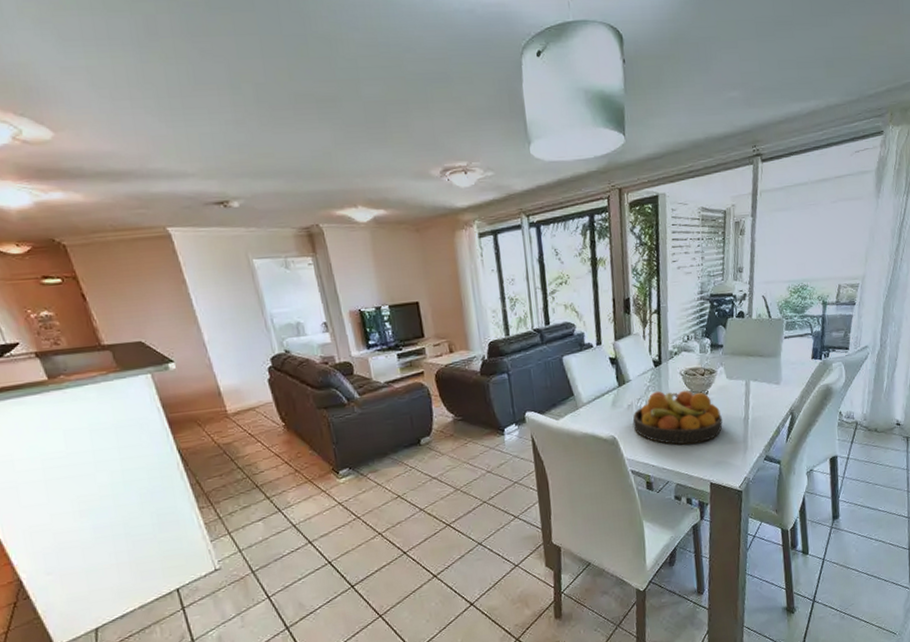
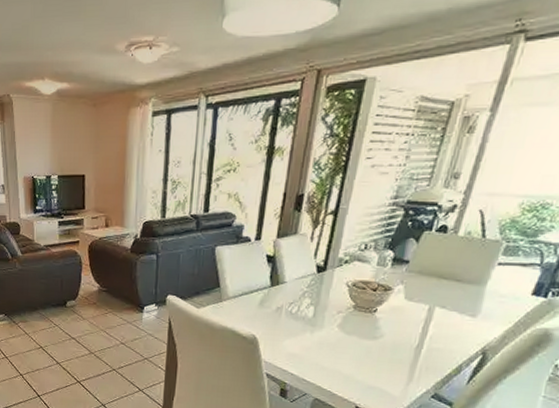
fruit bowl: present [632,390,723,445] -> none [278,298,388,363]

